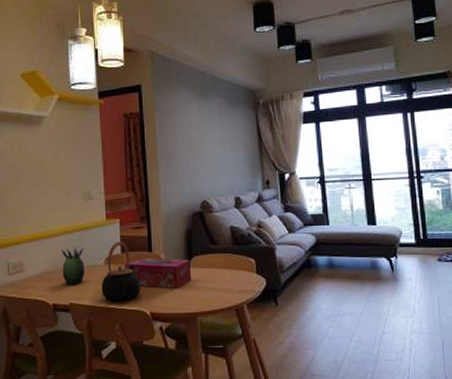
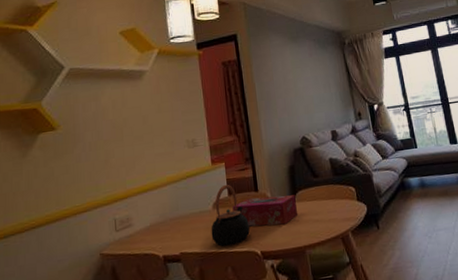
succulent plant: present [62,247,85,285] -> none [169,195,194,235]

